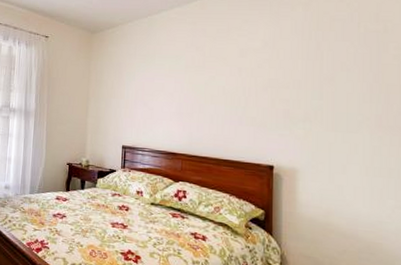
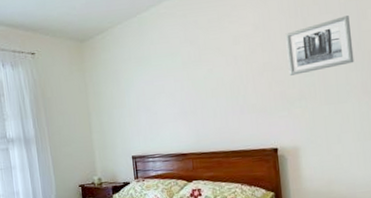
wall art: none [295,46,370,96] -> present [285,16,354,76]

